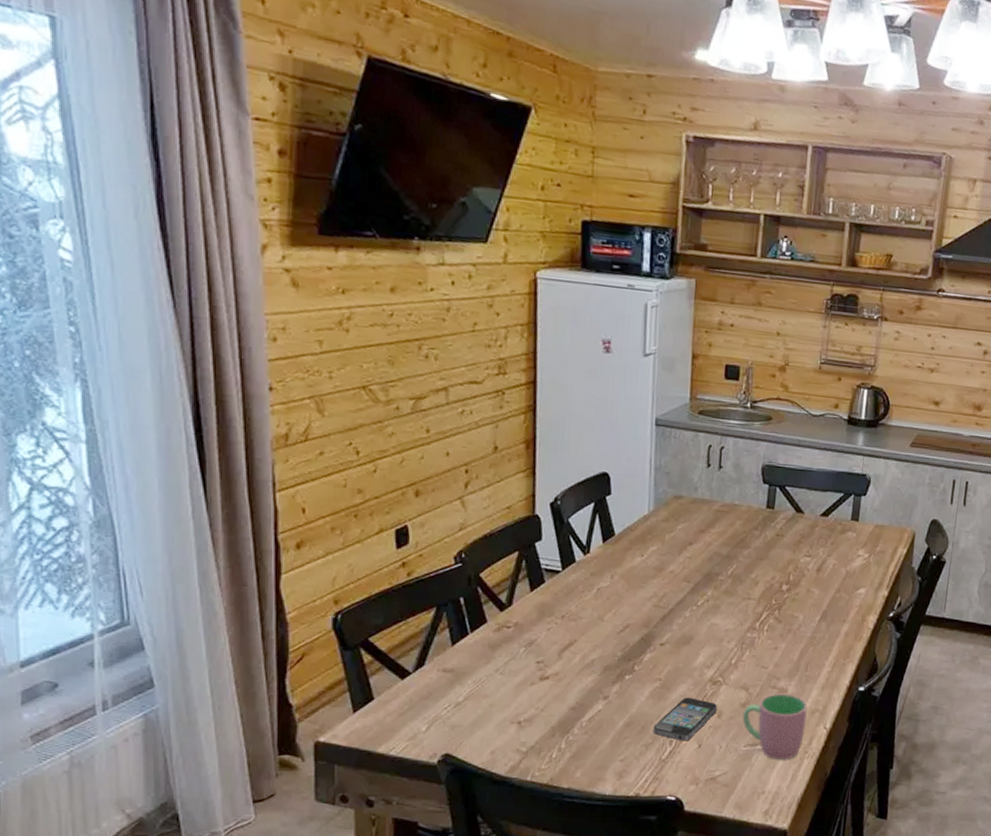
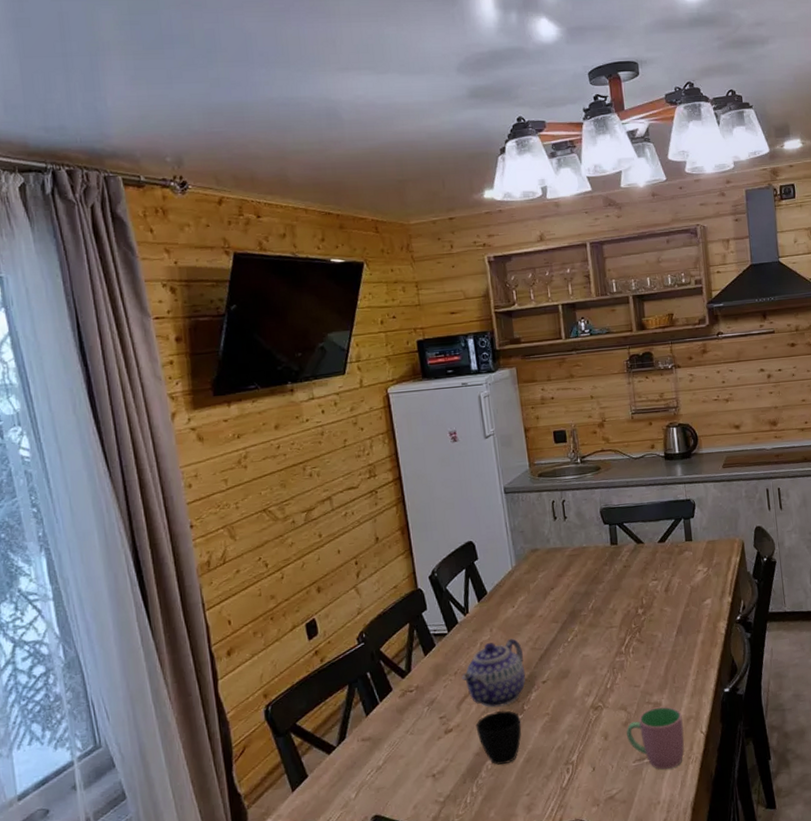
teapot: none [568,589,644,662] -> present [461,638,526,708]
cup: none [576,667,629,724] -> present [475,710,522,765]
smartphone: present [653,697,718,741] -> none [550,725,604,768]

